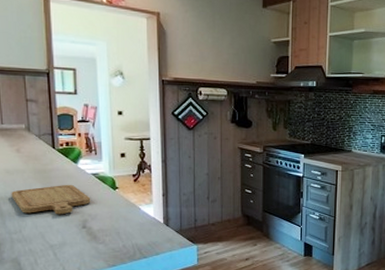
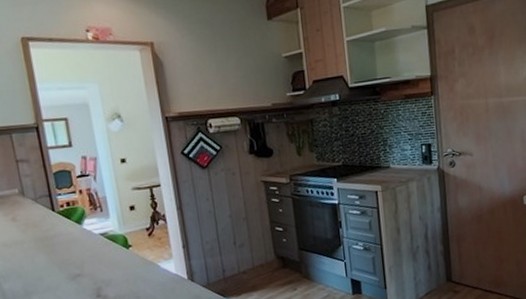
chopping board: present [11,184,91,215] -> none [11,249,103,290]

